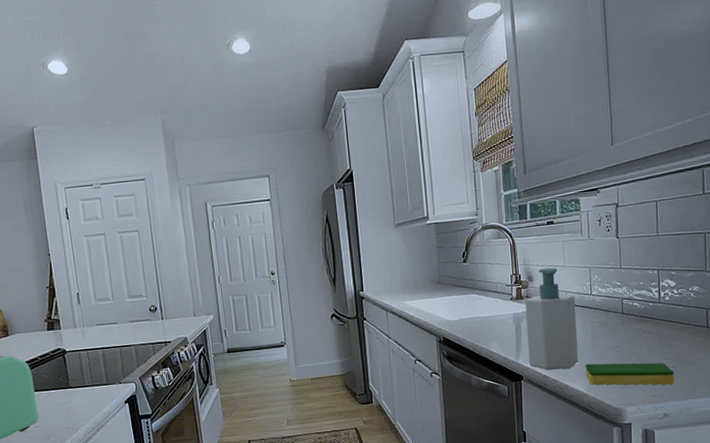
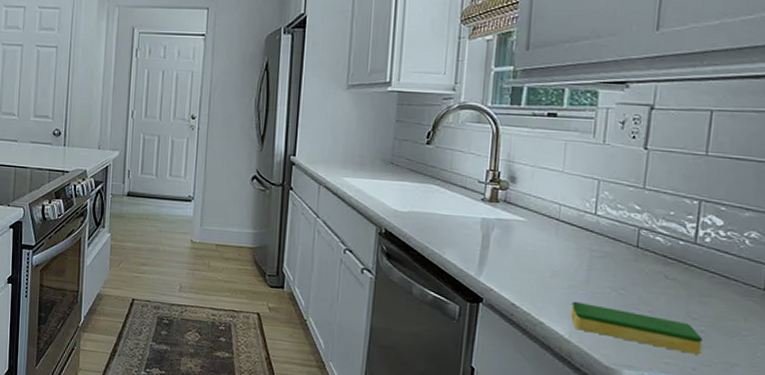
soap bottle: present [524,267,578,370] -> none [492,169,572,303]

